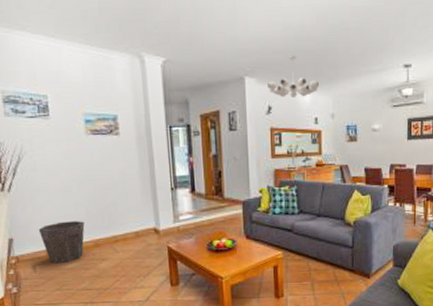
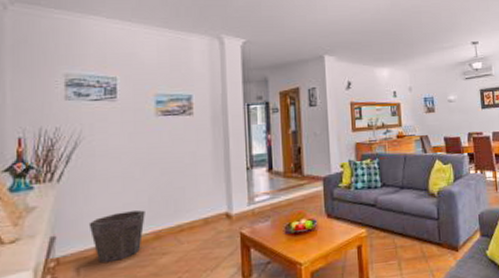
chandelier: present [268,54,319,98] -> none [347,34,396,74]

